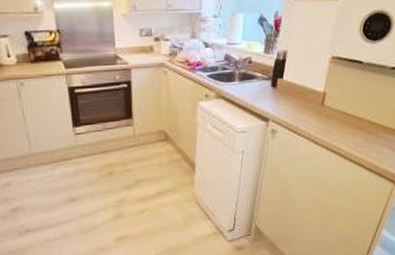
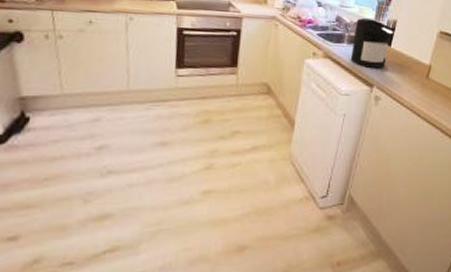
coffee maker: none [243,53,284,103] -> present [350,18,393,68]

